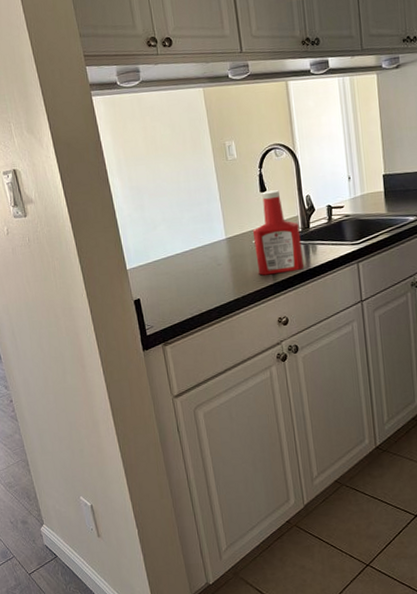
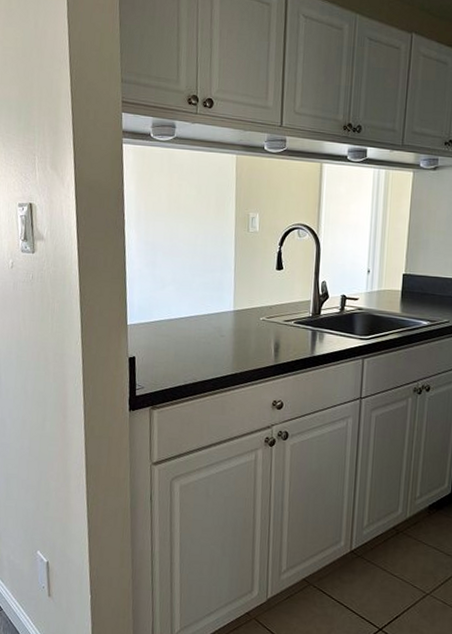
ketchup bottle: present [252,190,304,276] -> none [261,270,311,356]

